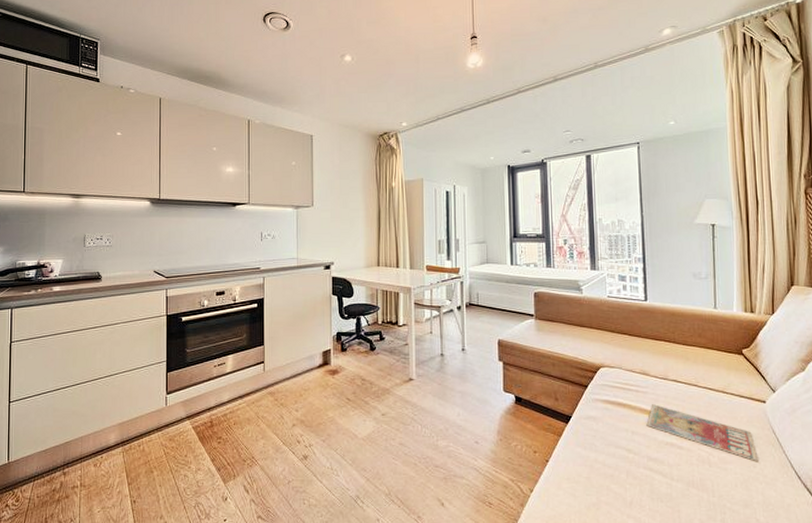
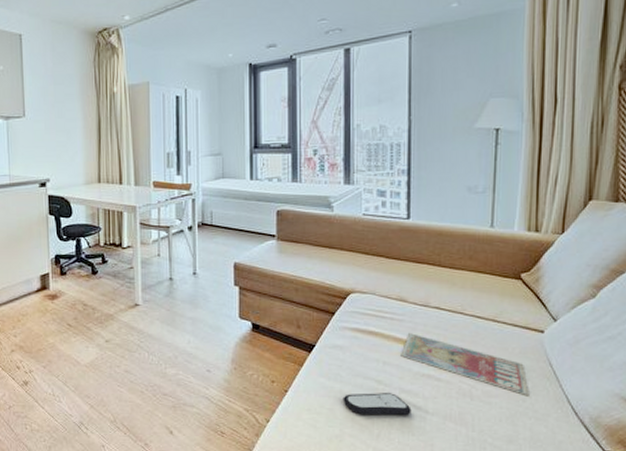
remote control: none [598,461,659,483] -> present [343,393,412,416]

